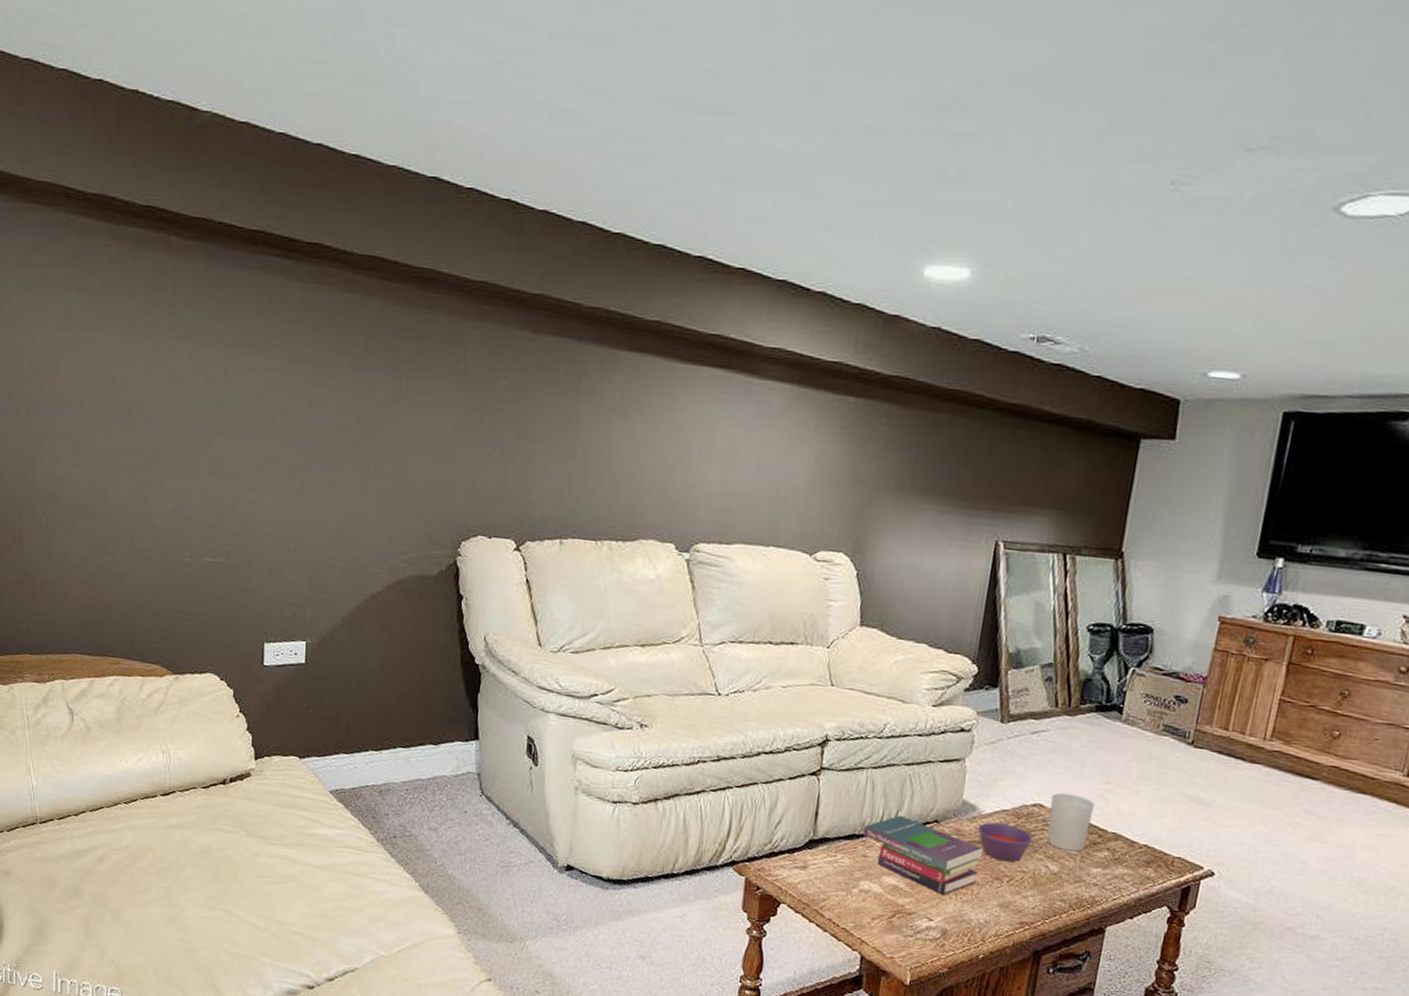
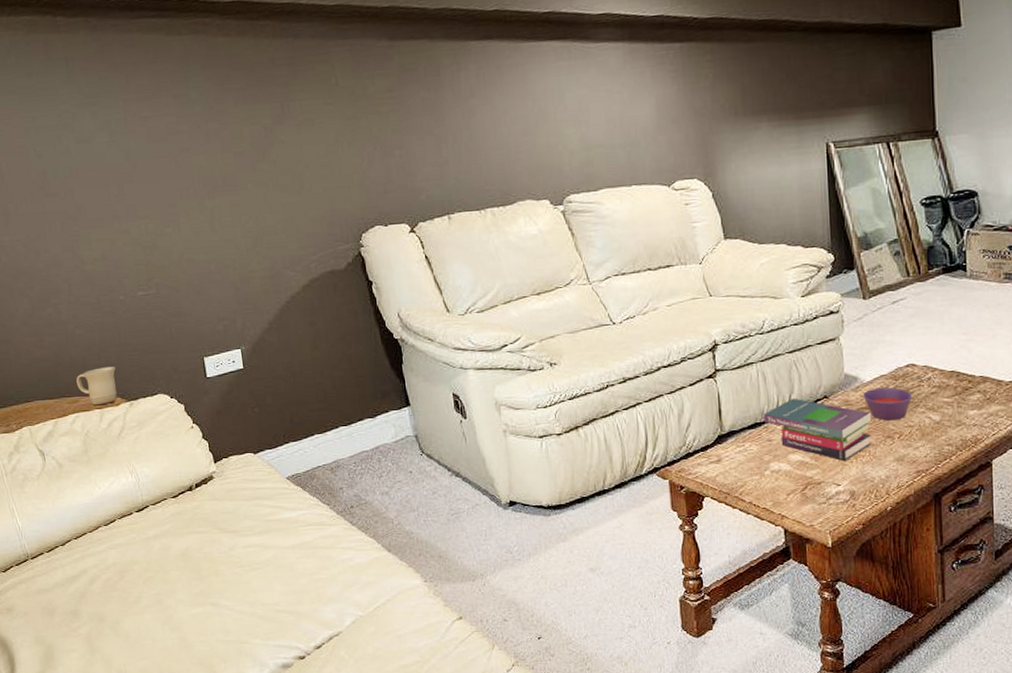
mug: none [122,631,168,673] -> present [76,366,118,406]
candle holder: present [1047,792,1095,852] -> none [920,349,960,400]

